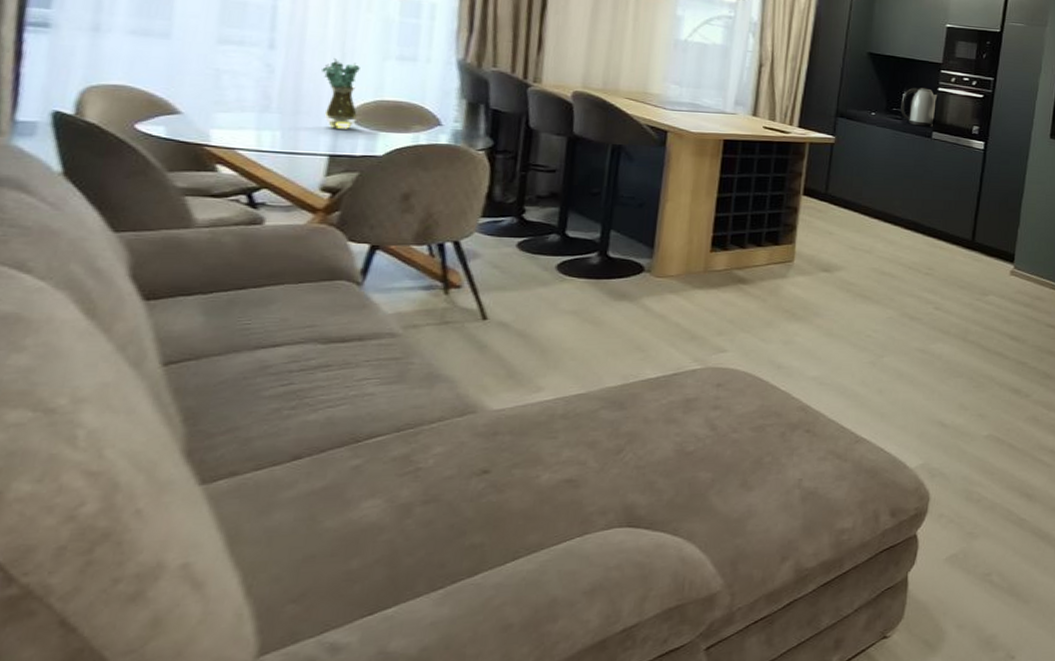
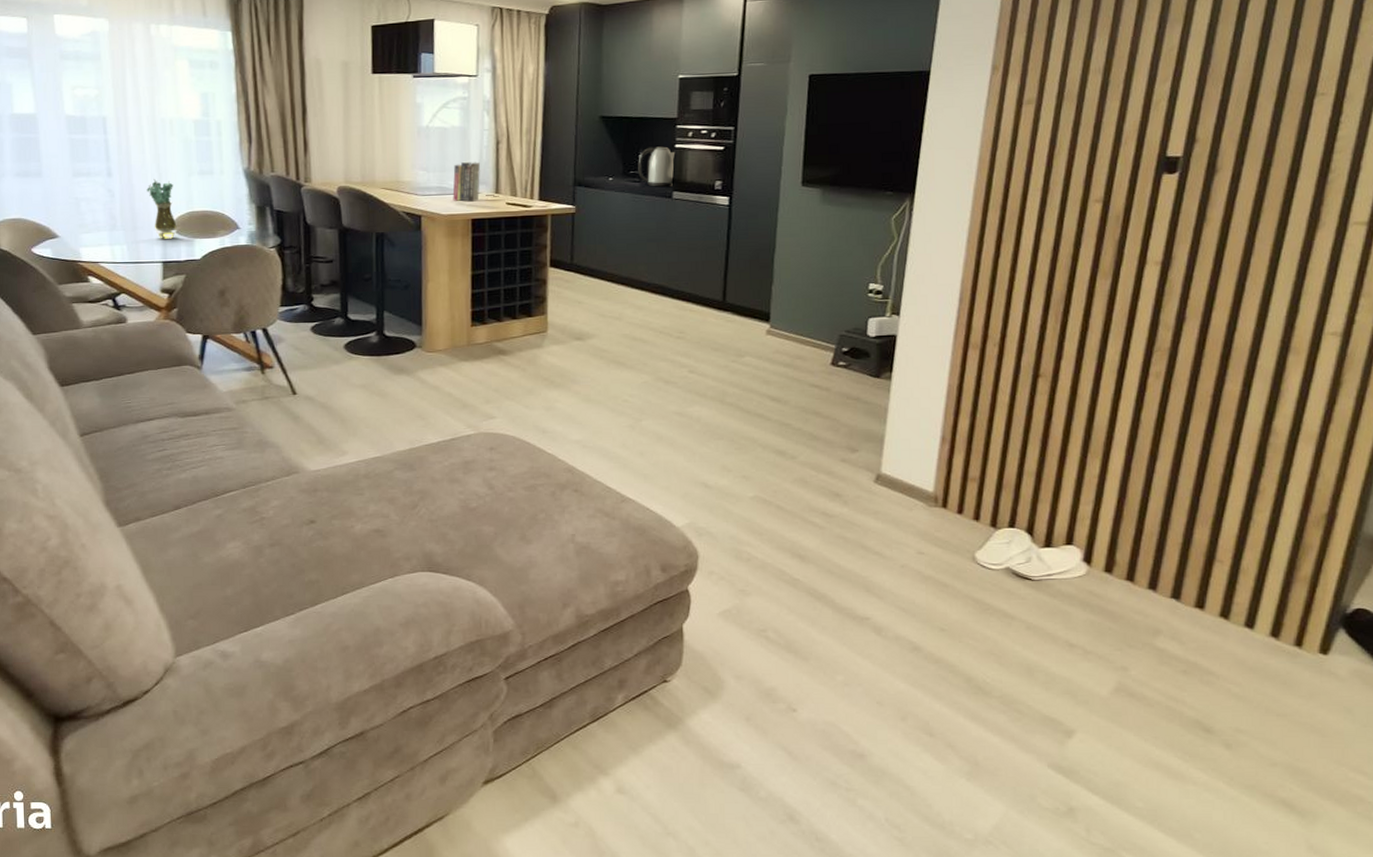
books: none [705,80,739,122] -> present [452,161,480,202]

